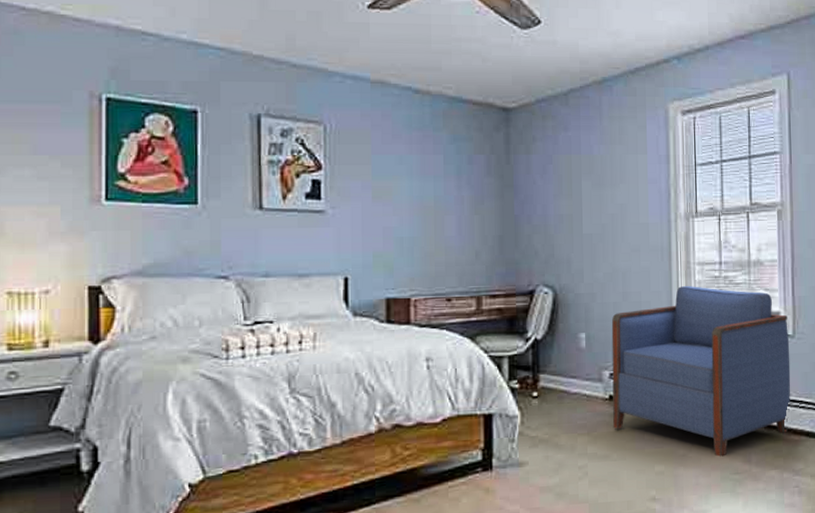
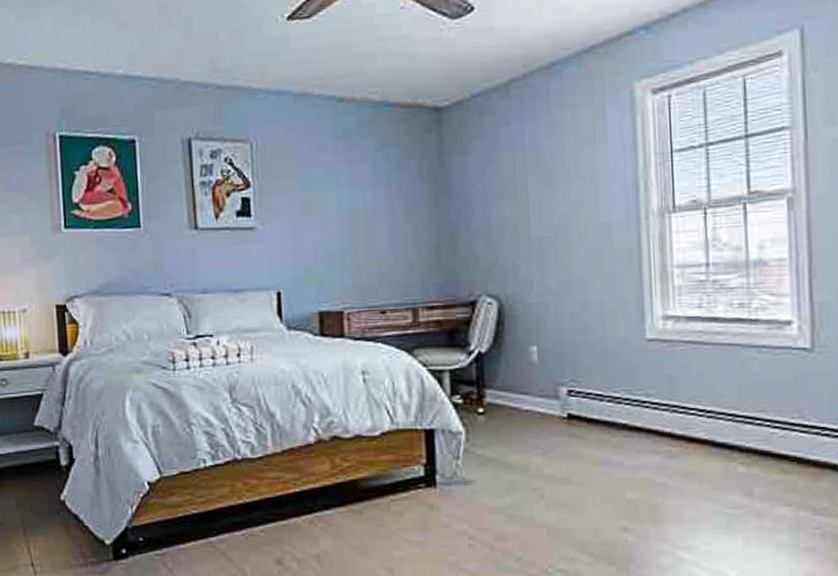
armchair: present [611,286,791,457] -> none [568,292,809,487]

